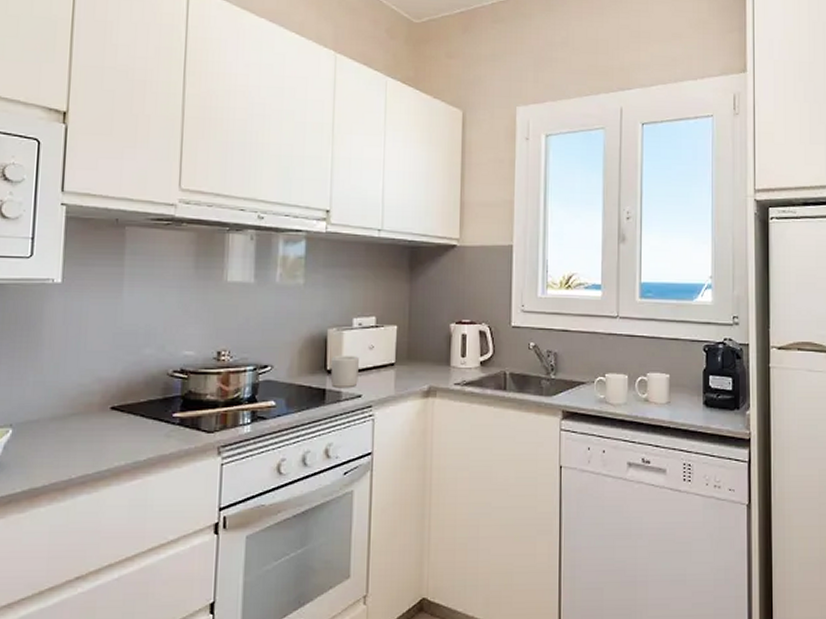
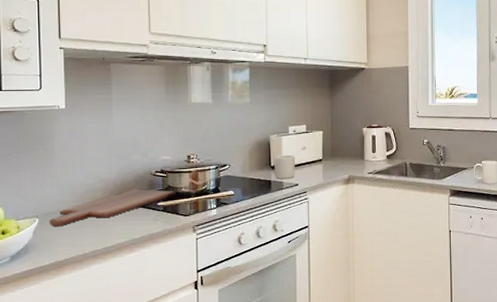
cutting board: none [26,393,198,440] -> present [49,189,176,226]

